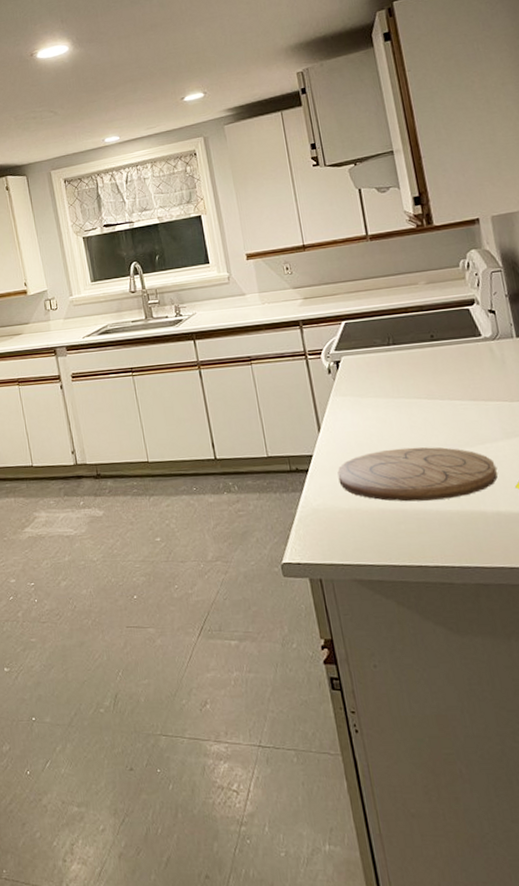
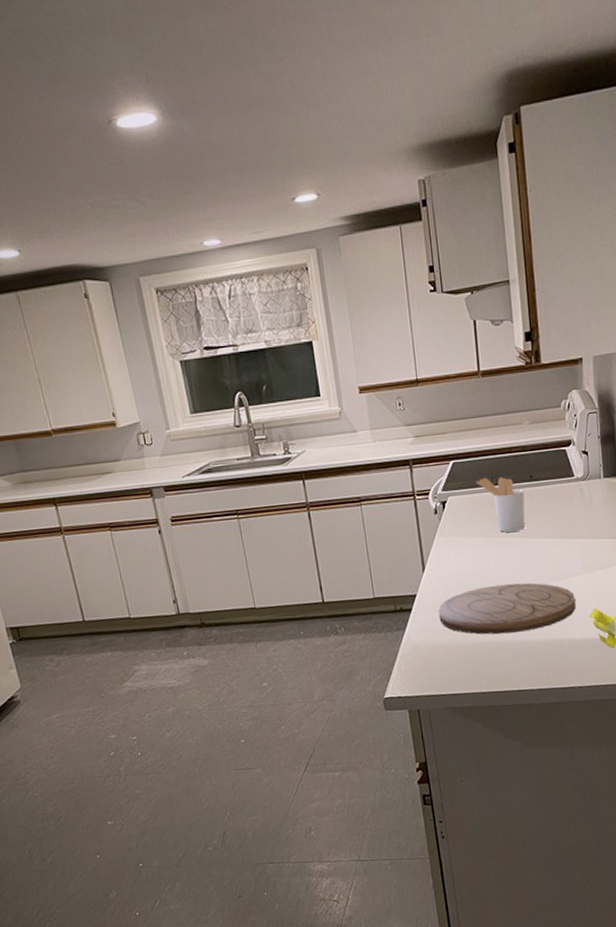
utensil holder: none [371,336,430,393] -> present [476,476,526,533]

